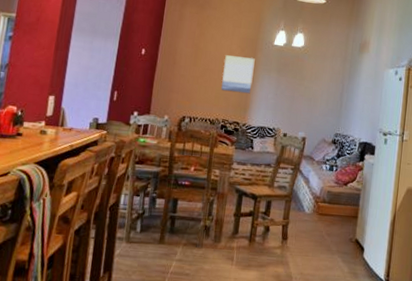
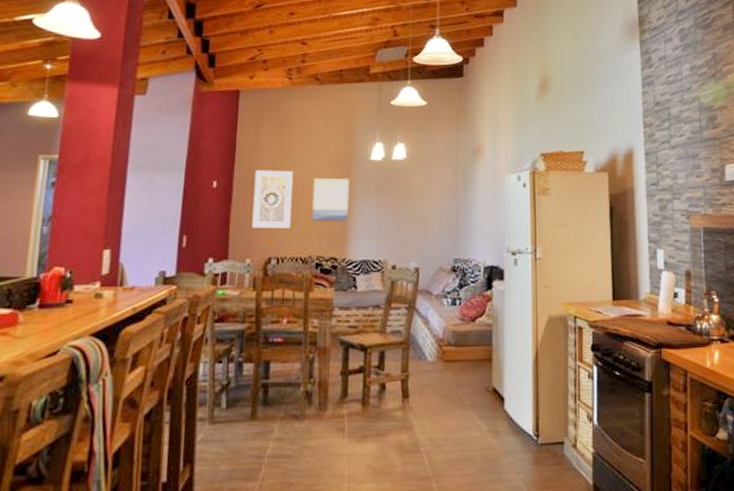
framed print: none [171,43,209,94] -> present [252,169,293,228]

